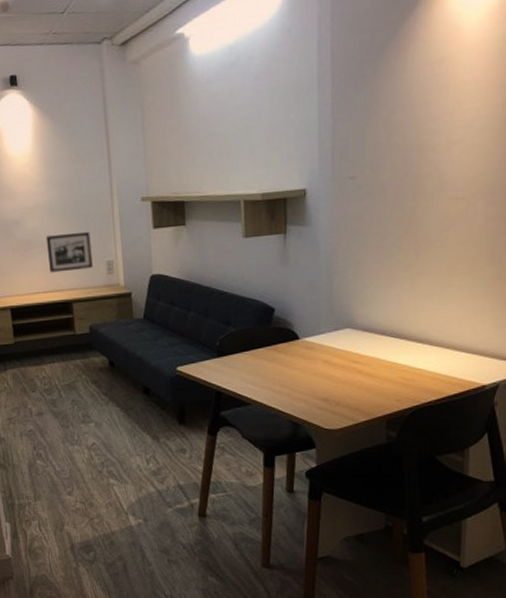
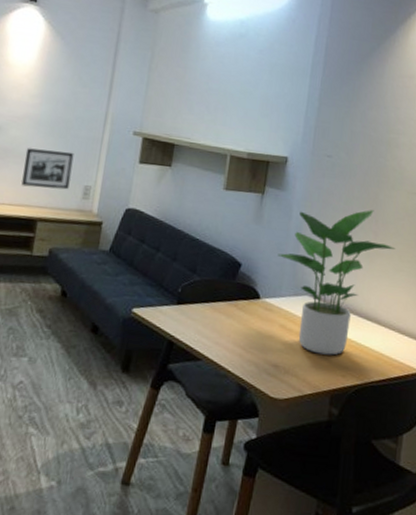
potted plant: none [310,227,442,383] -> present [277,210,396,356]

